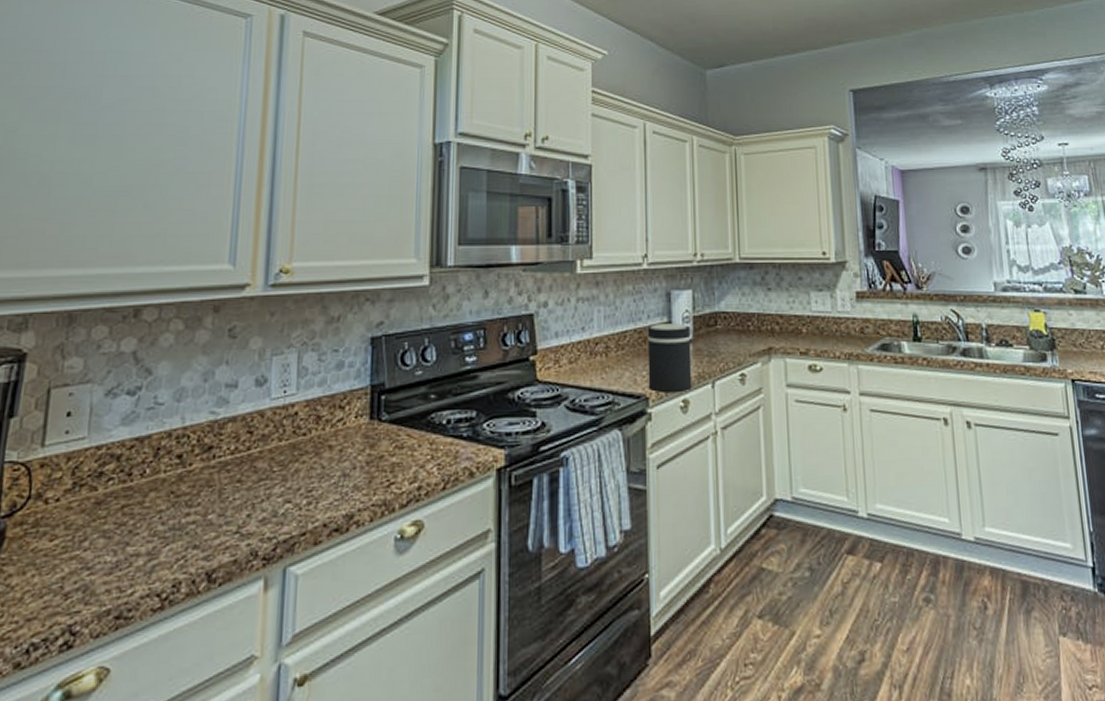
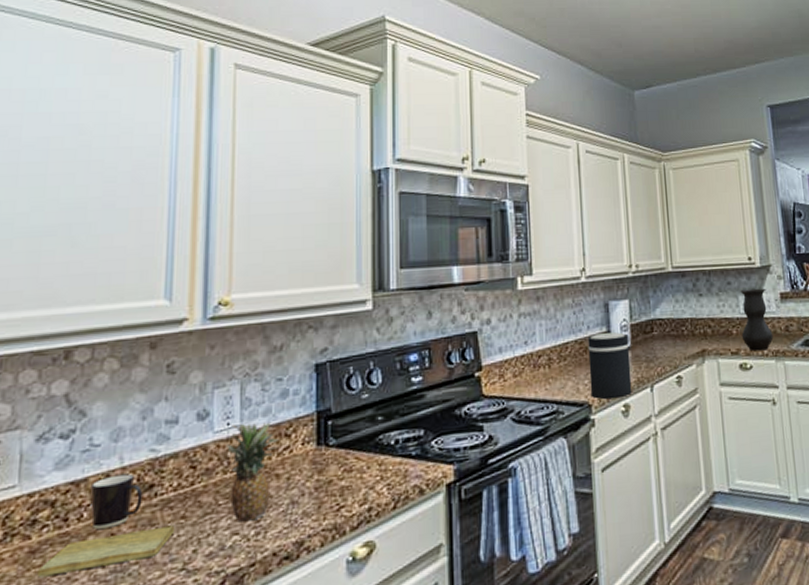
cutting board: none [102,488,232,529] -> present [38,525,176,578]
mug: none [153,434,202,487] -> present [90,473,143,531]
fruit: none [281,392,334,491] -> present [225,422,280,522]
vase: none [812,285,847,353] -> present [740,288,774,352]

